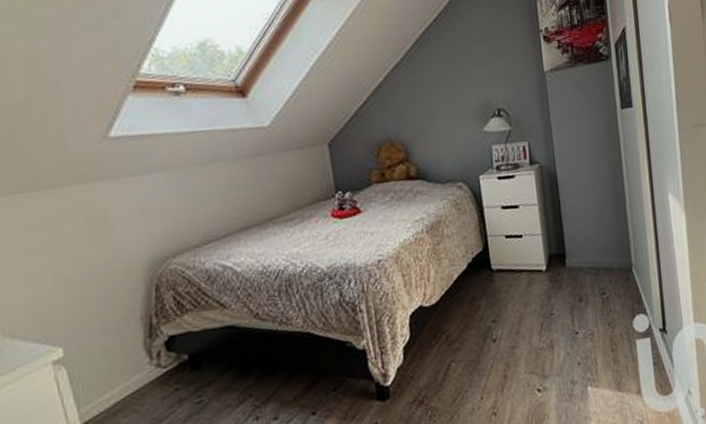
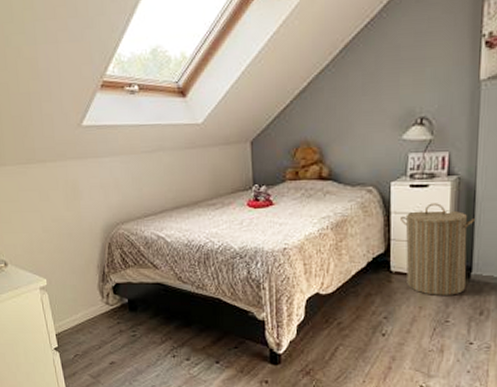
laundry hamper: none [493,193,564,290] -> present [401,203,475,295]

